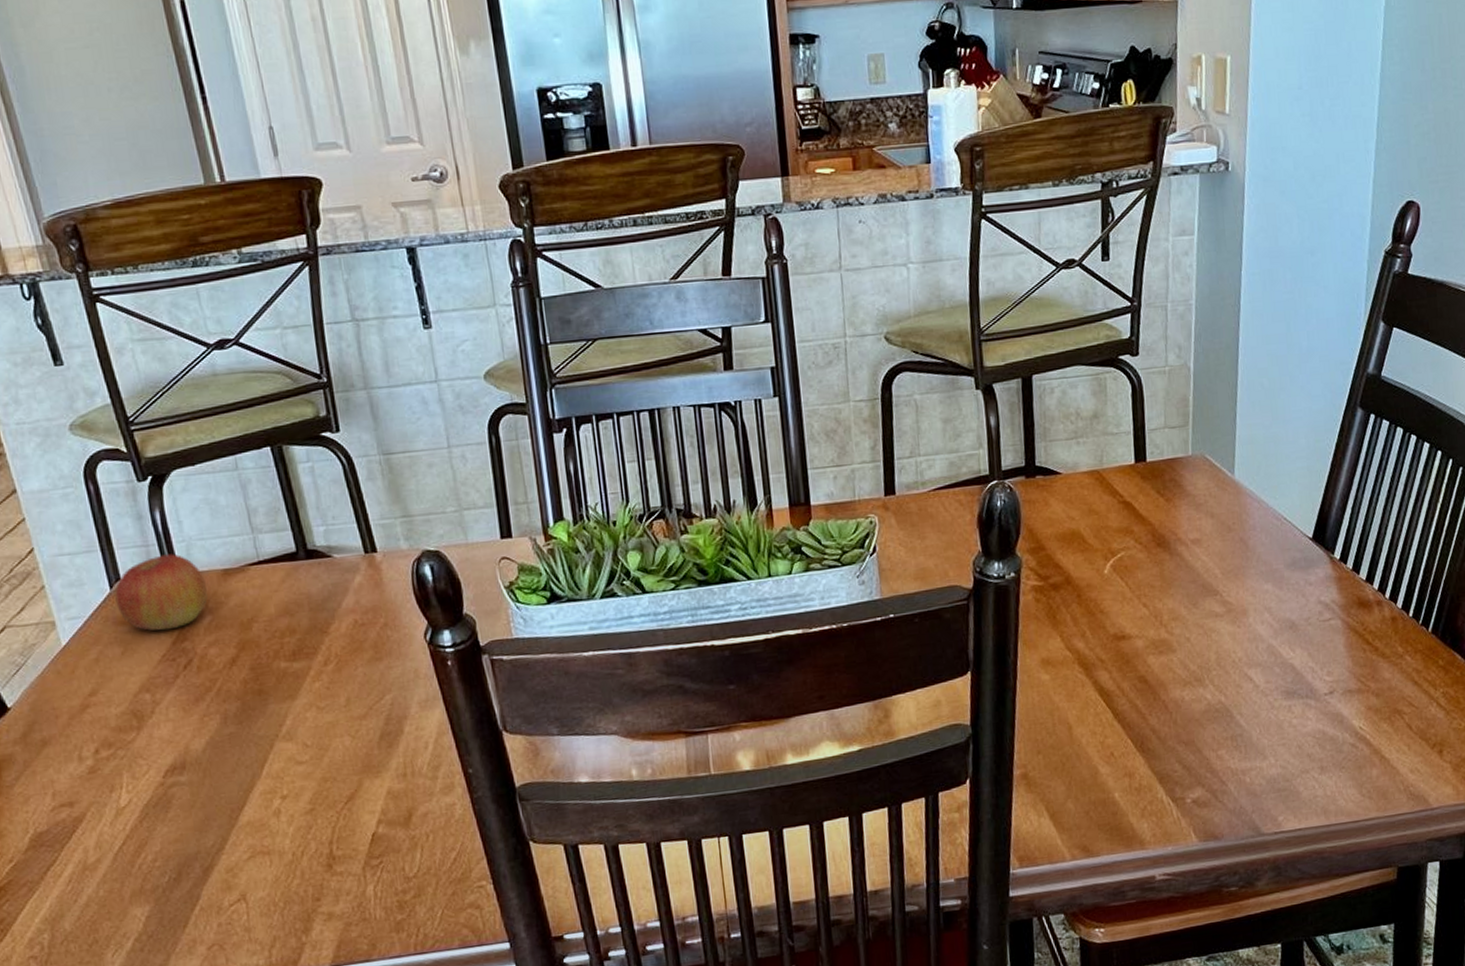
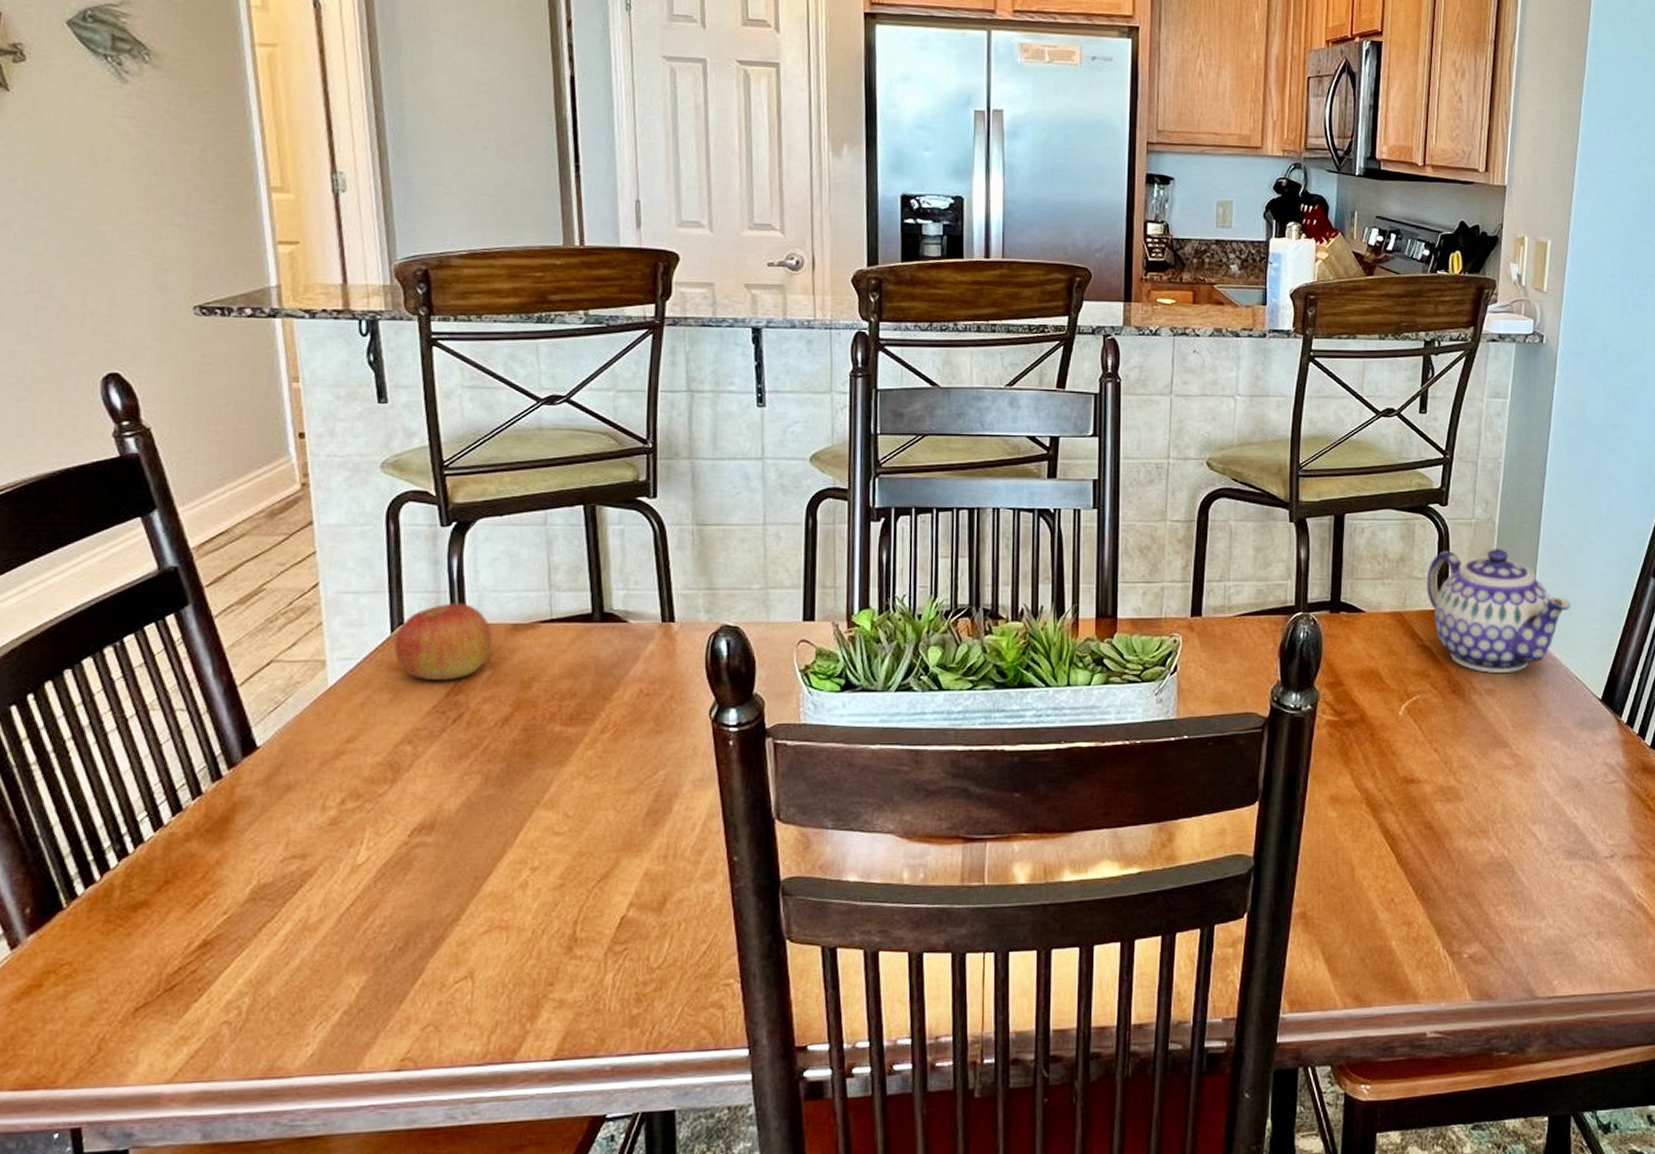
teapot: none [1122,393,1275,523] -> present [1426,547,1571,673]

